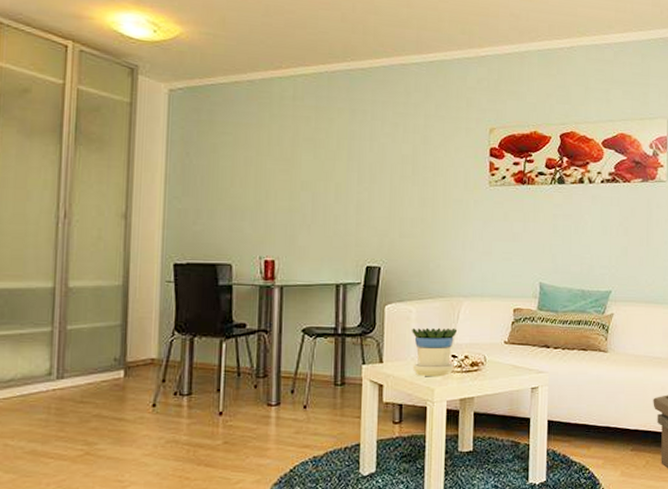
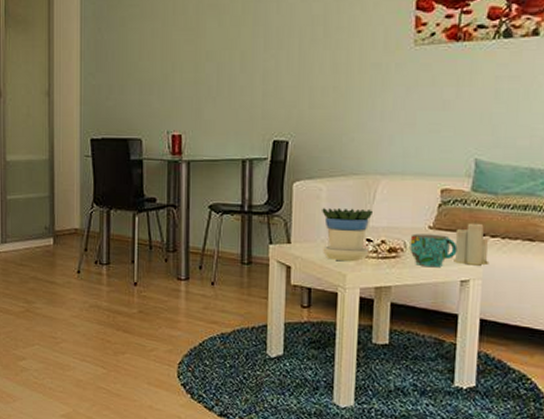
cup: none [489,348,528,378] -> present [410,233,458,268]
candle: none [525,334,554,374] -> present [453,220,490,266]

